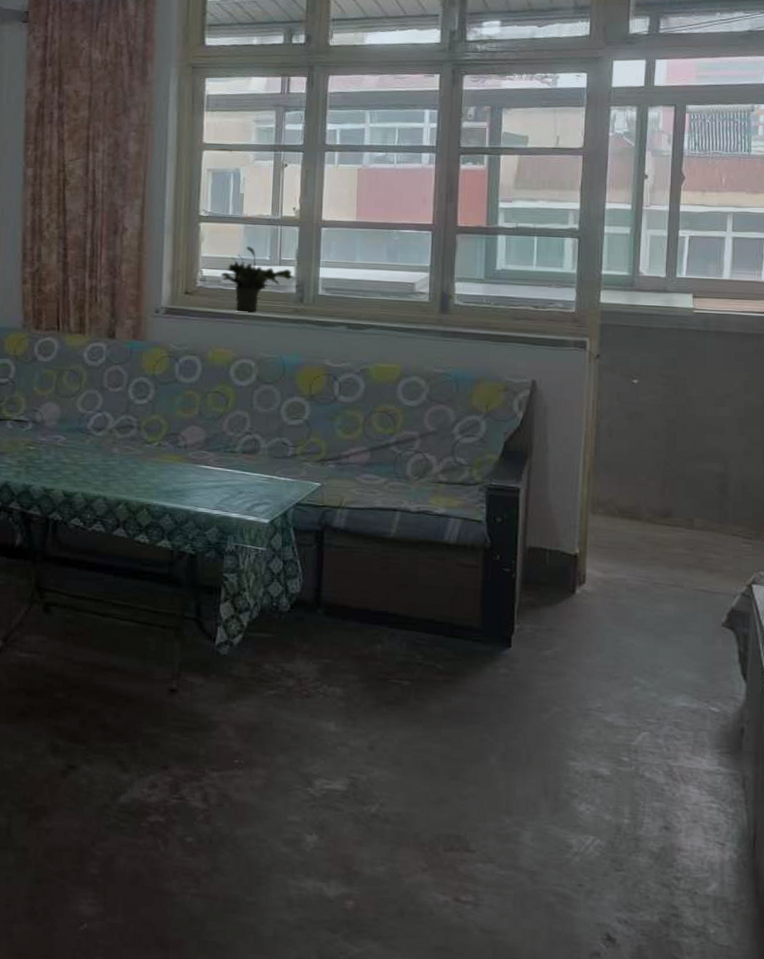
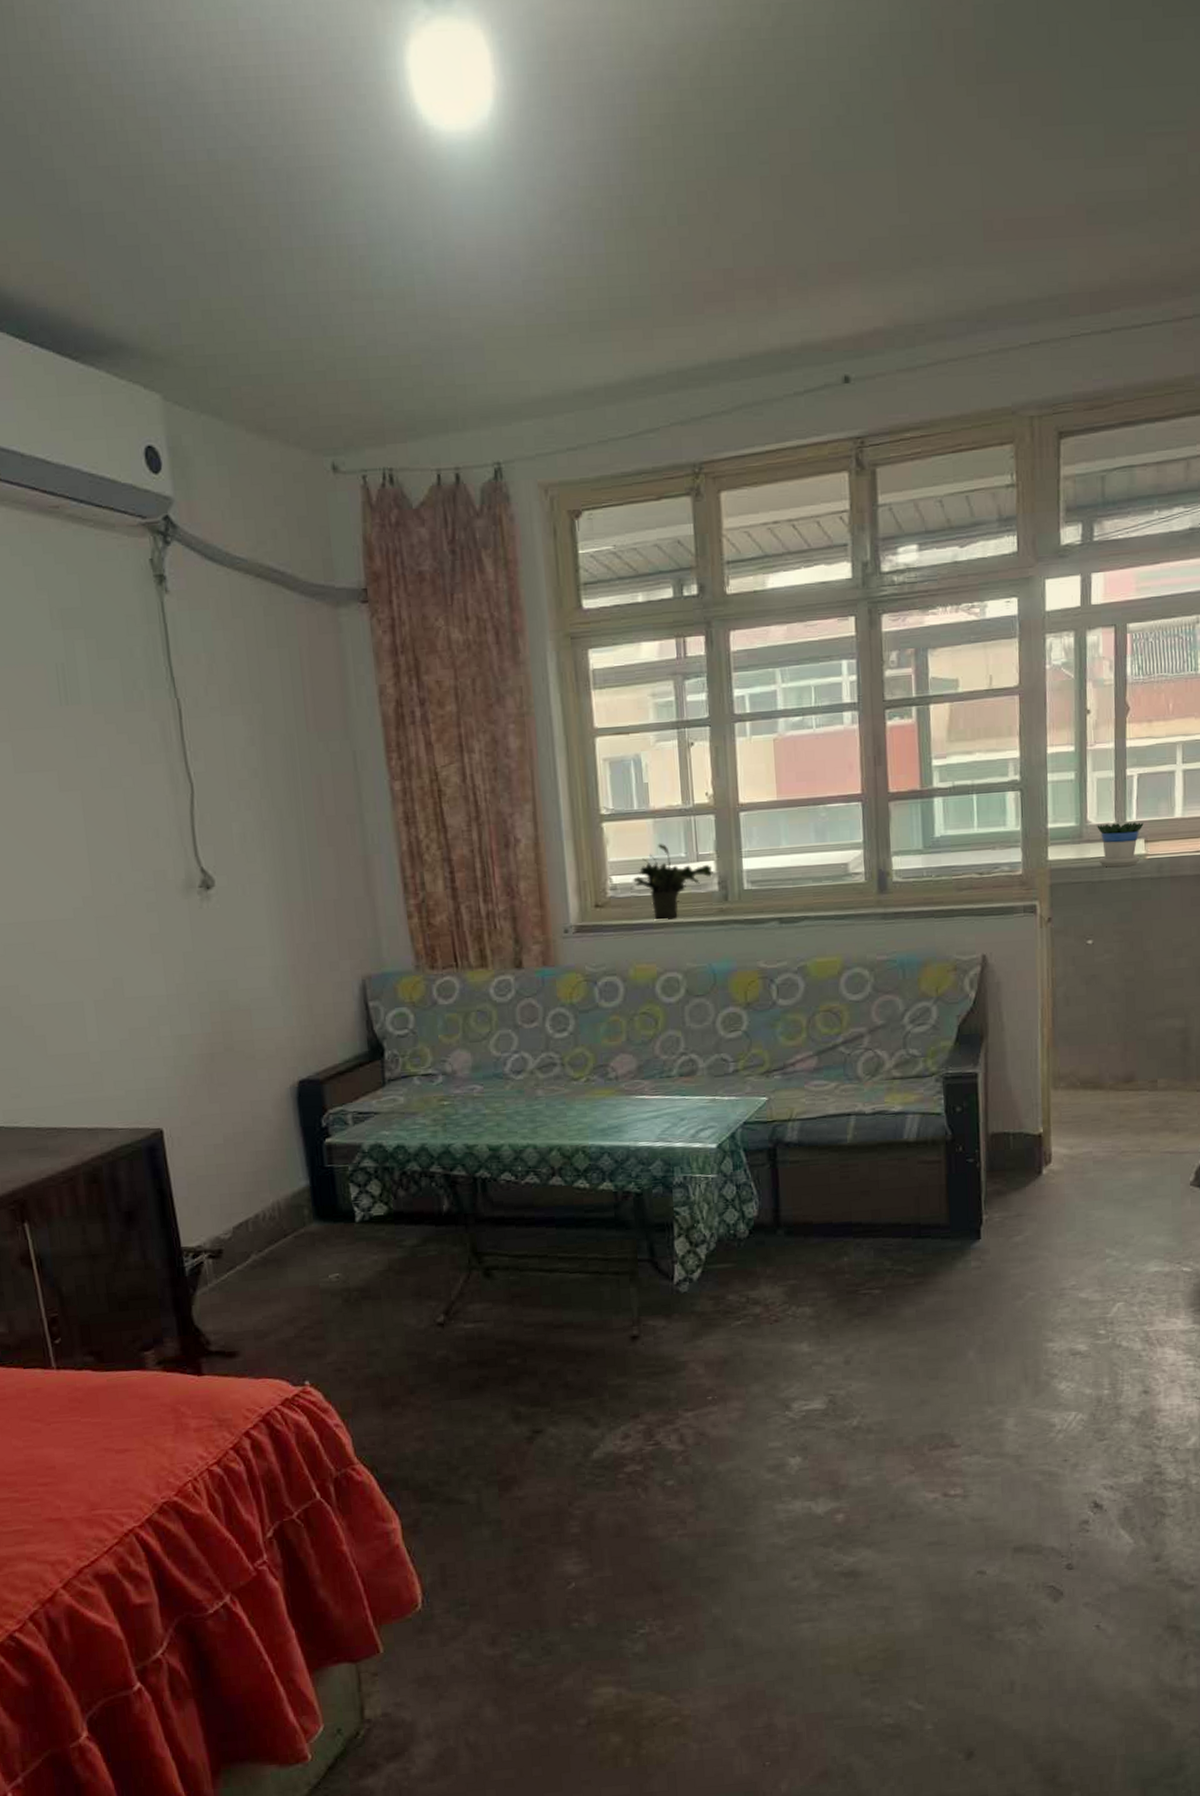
flowerpot: none [648,277,693,318] -> present [1097,822,1144,869]

